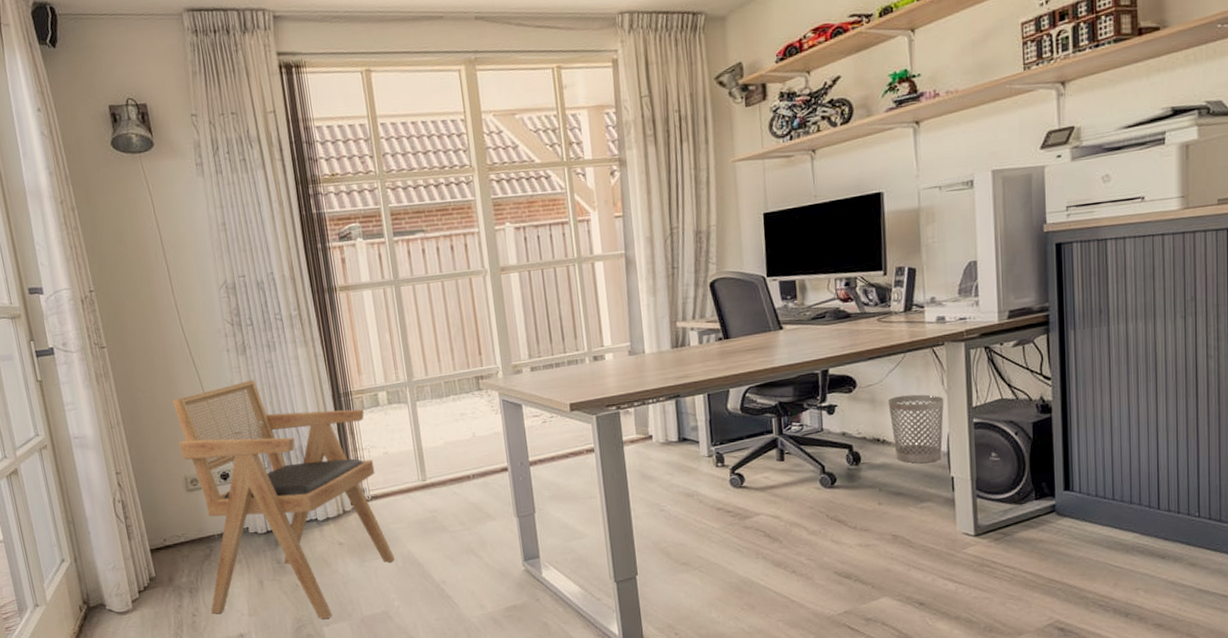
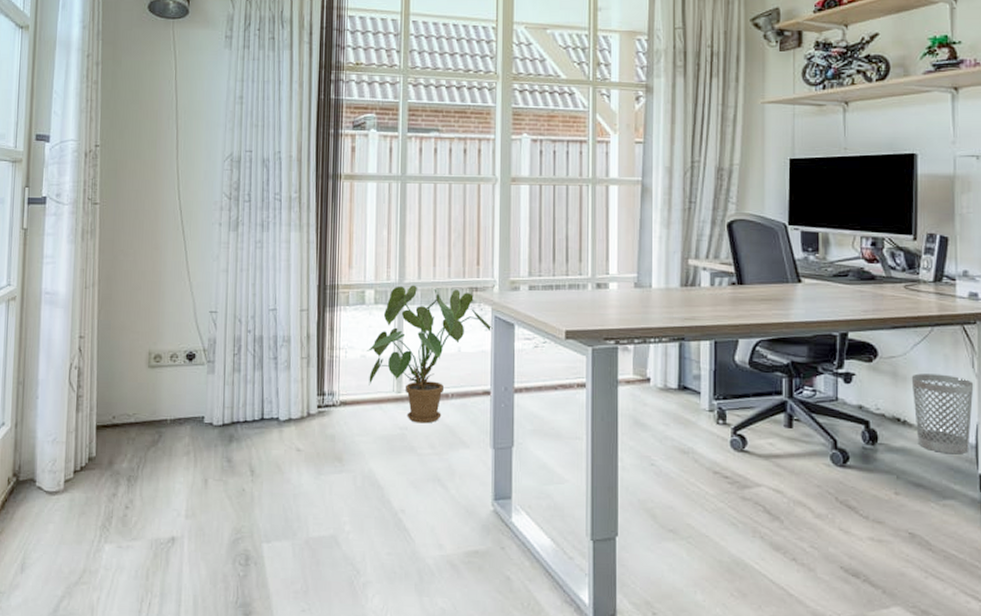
armchair: present [172,379,395,619] -> none [145,257,354,535]
house plant: none [387,380,502,505] -> present [366,285,493,424]

